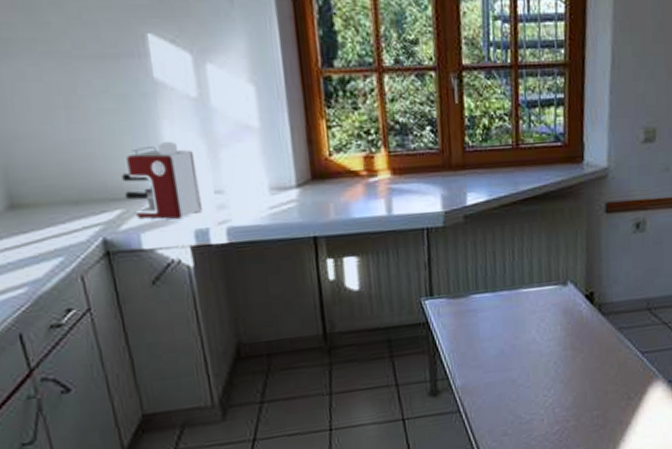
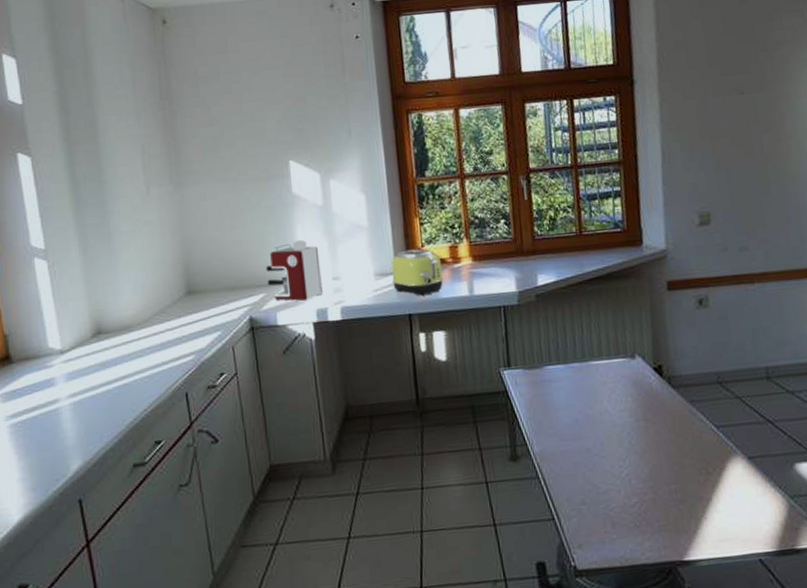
toaster: none [290,158,357,215] -> present [391,249,444,296]

